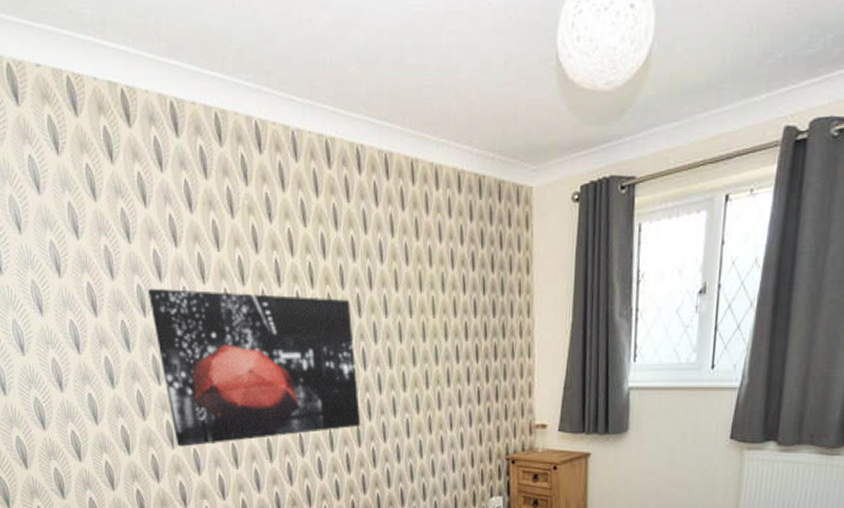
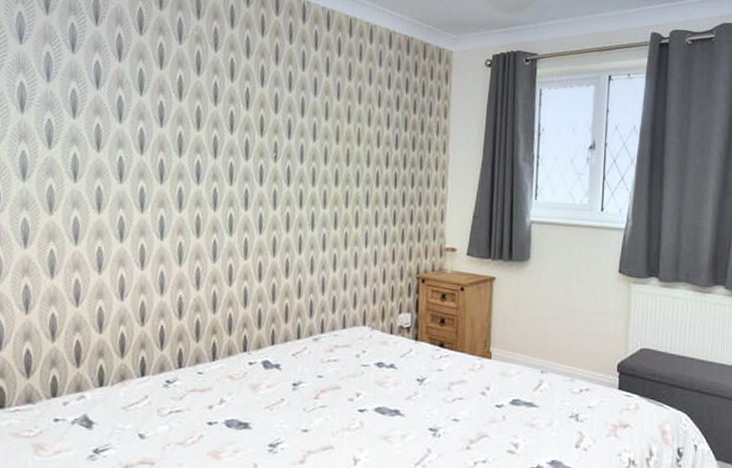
wall art: present [147,288,361,447] -> none [80,93,282,245]

